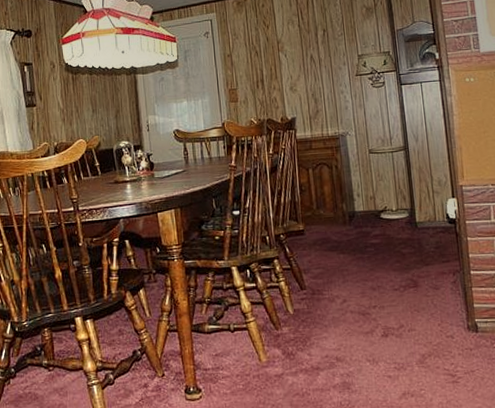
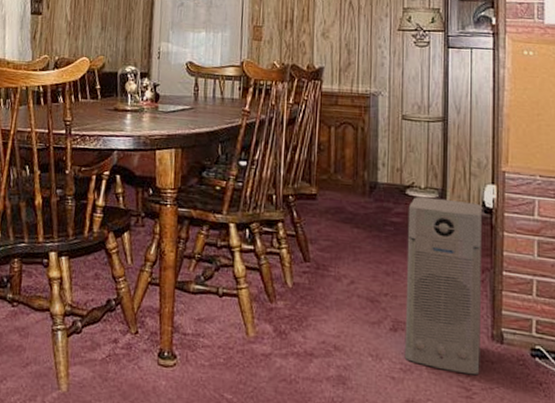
air purifier: none [384,216,462,363] -> present [404,196,483,375]

